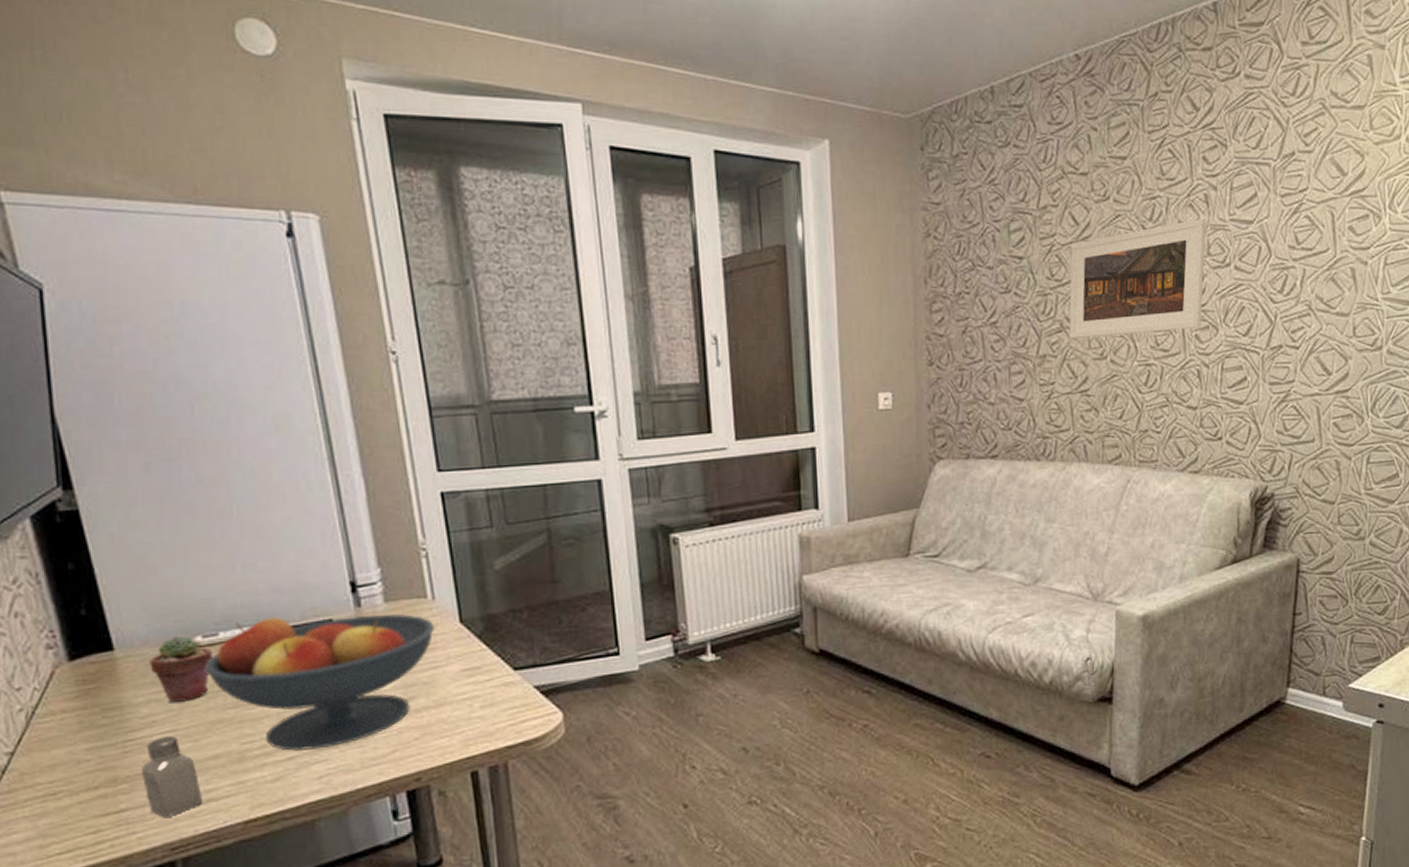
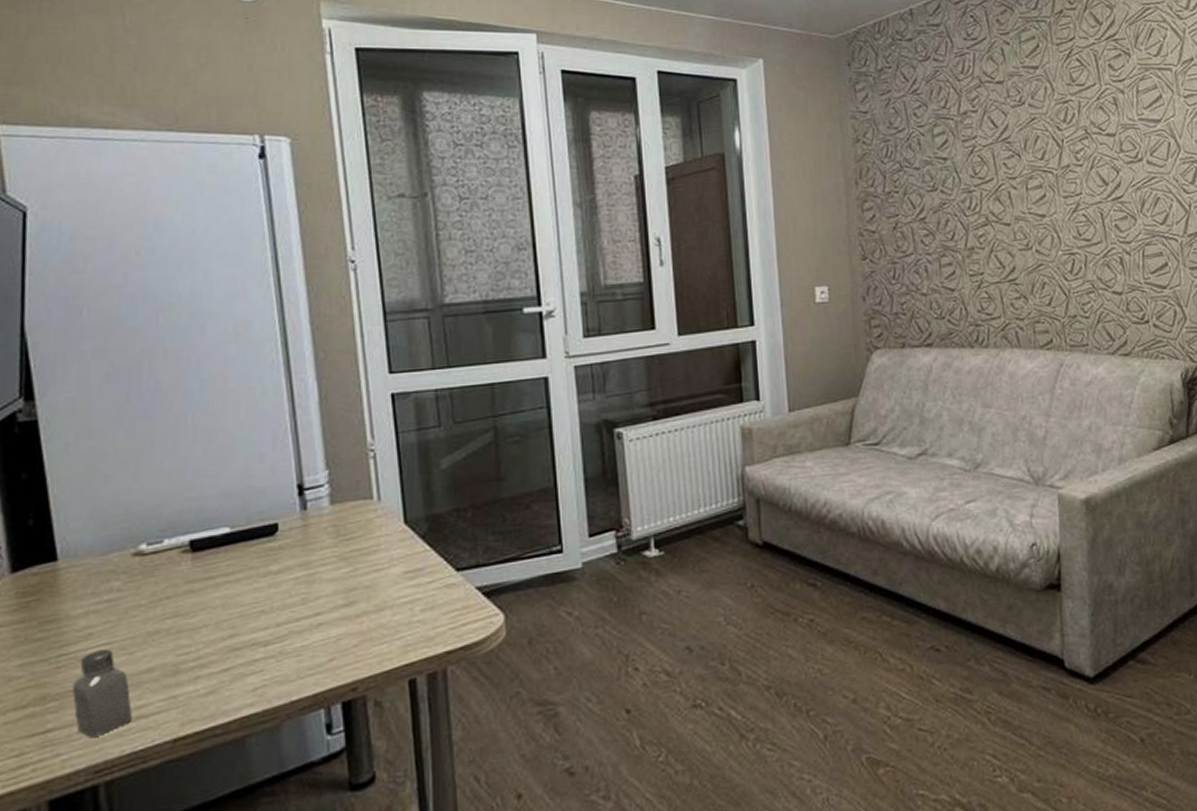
potted succulent: present [149,636,213,704] -> none [91,544,156,615]
fruit bowl: present [204,614,436,751] -> none [146,516,380,662]
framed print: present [1069,219,1206,339] -> none [991,119,1120,232]

